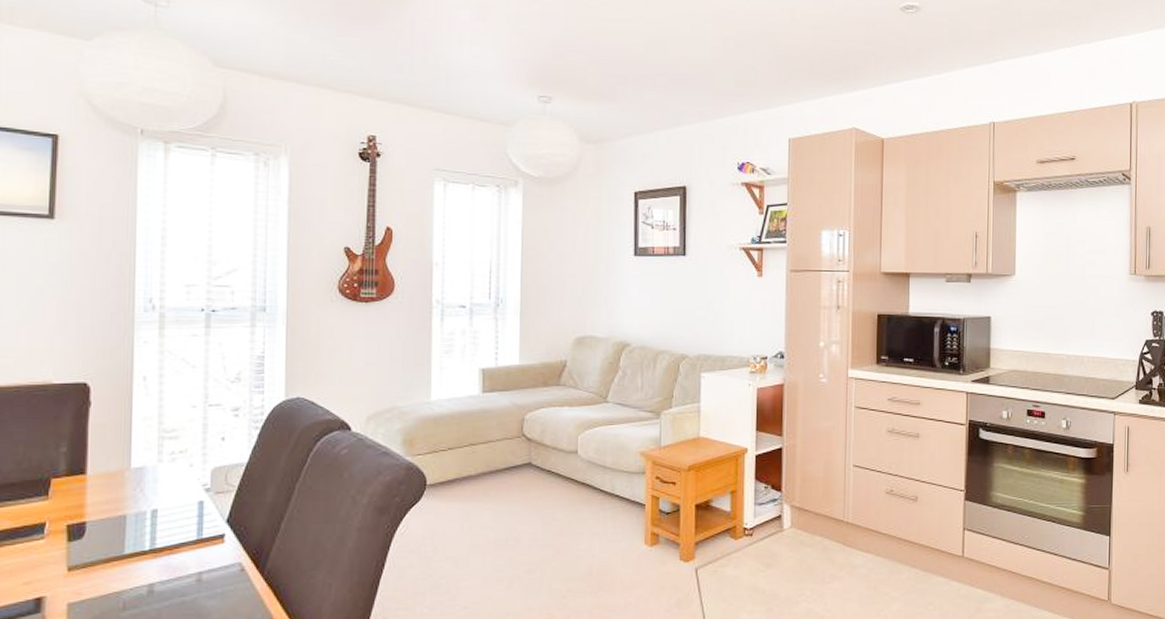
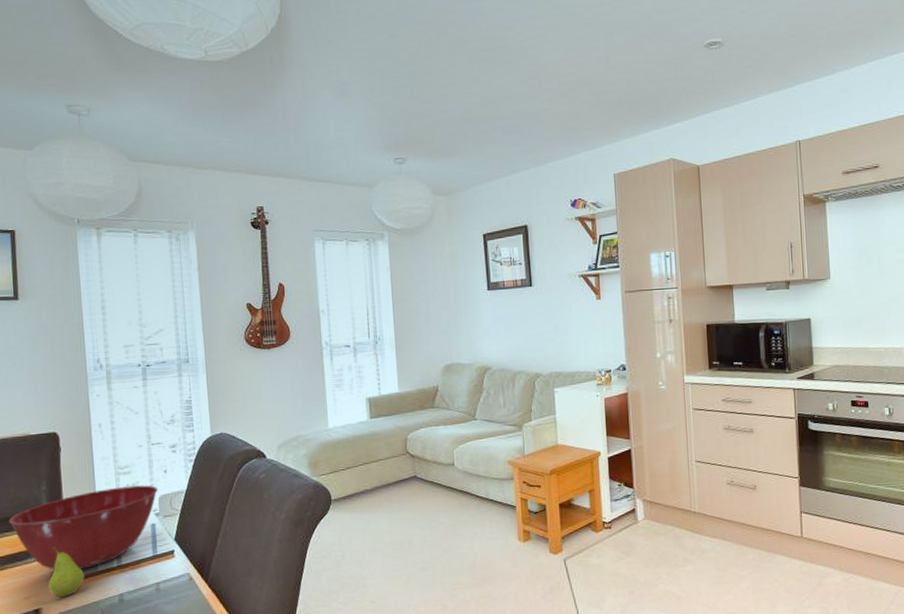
mixing bowl: none [13,454,211,552] -> present [9,485,158,570]
fruit: none [57,522,106,584] -> present [48,547,85,597]

